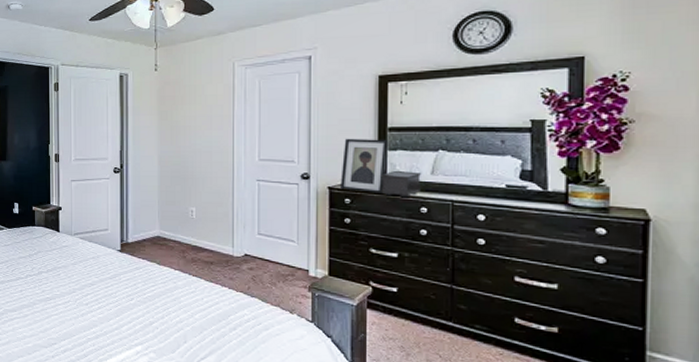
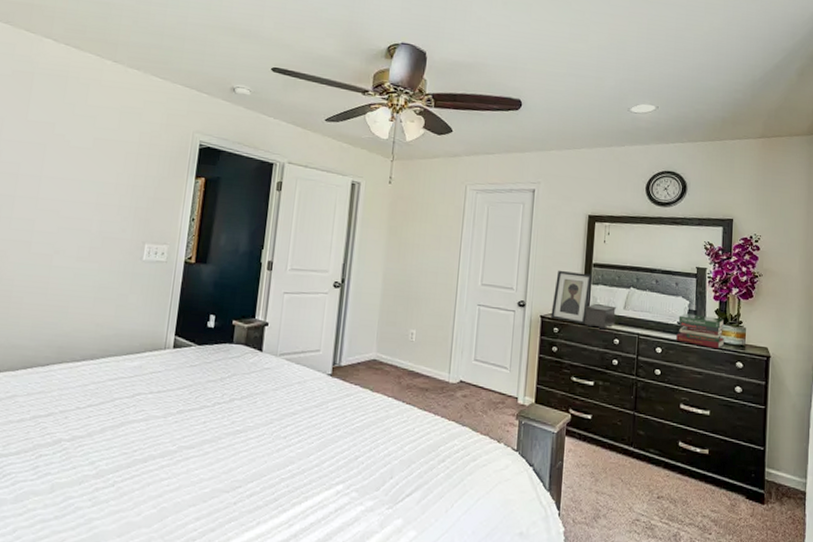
books: none [505,174,577,214] -> present [676,313,725,350]

